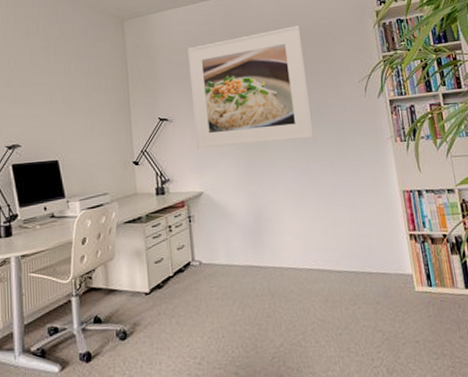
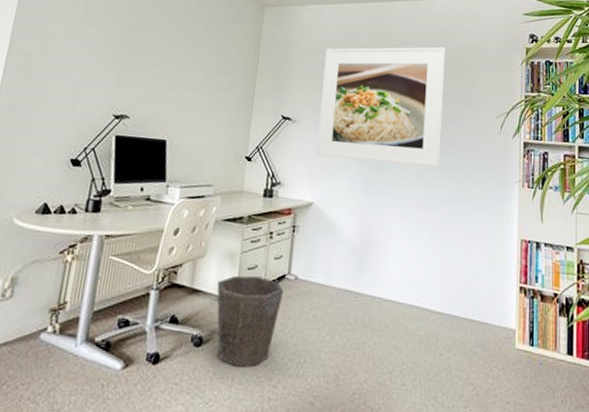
waste bin: none [130,268,192,352] -> present [217,275,284,367]

